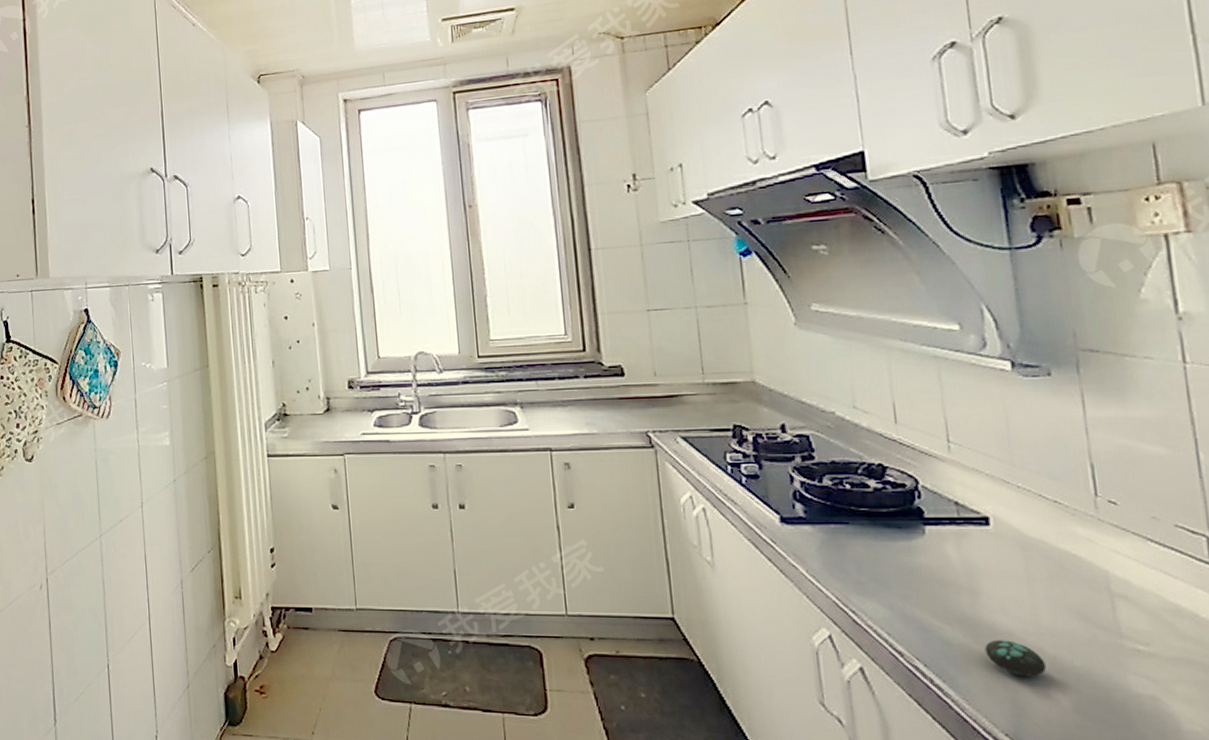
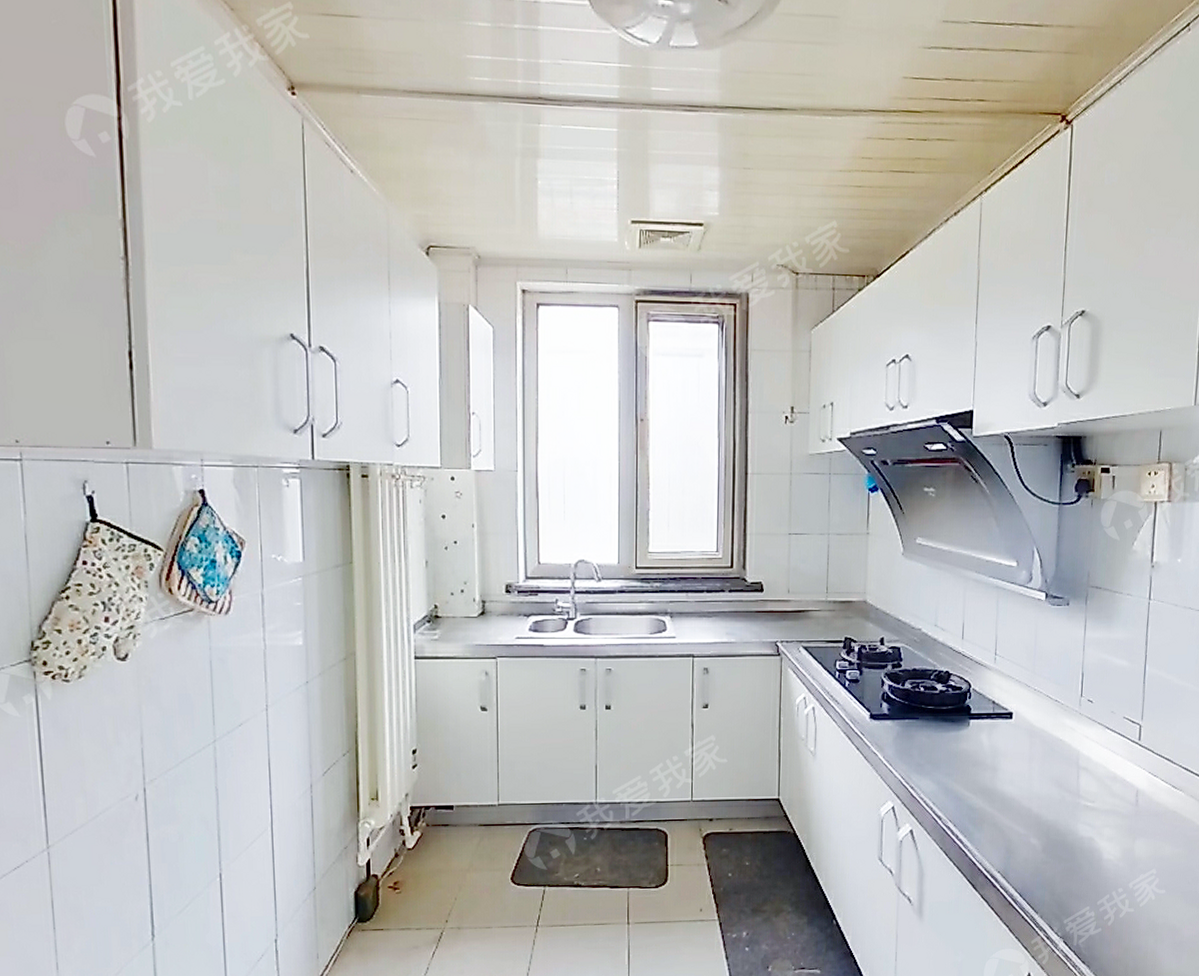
decorative egg: present [985,639,1046,677] -> none [995,803,1031,829]

